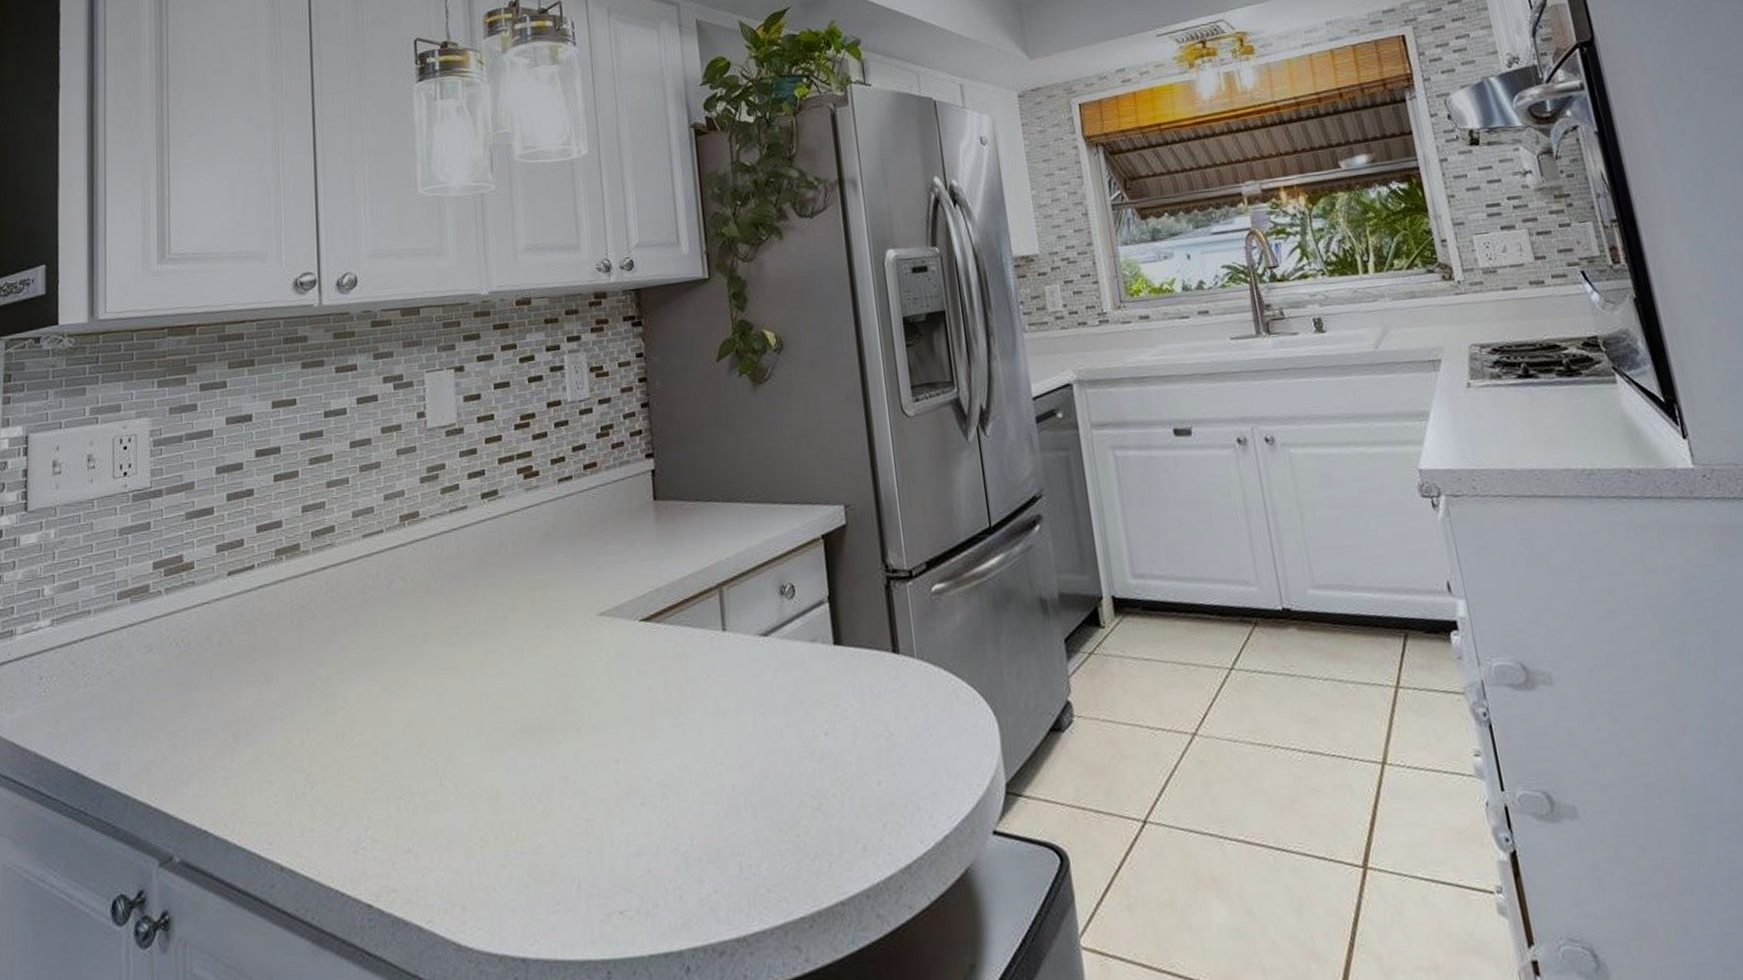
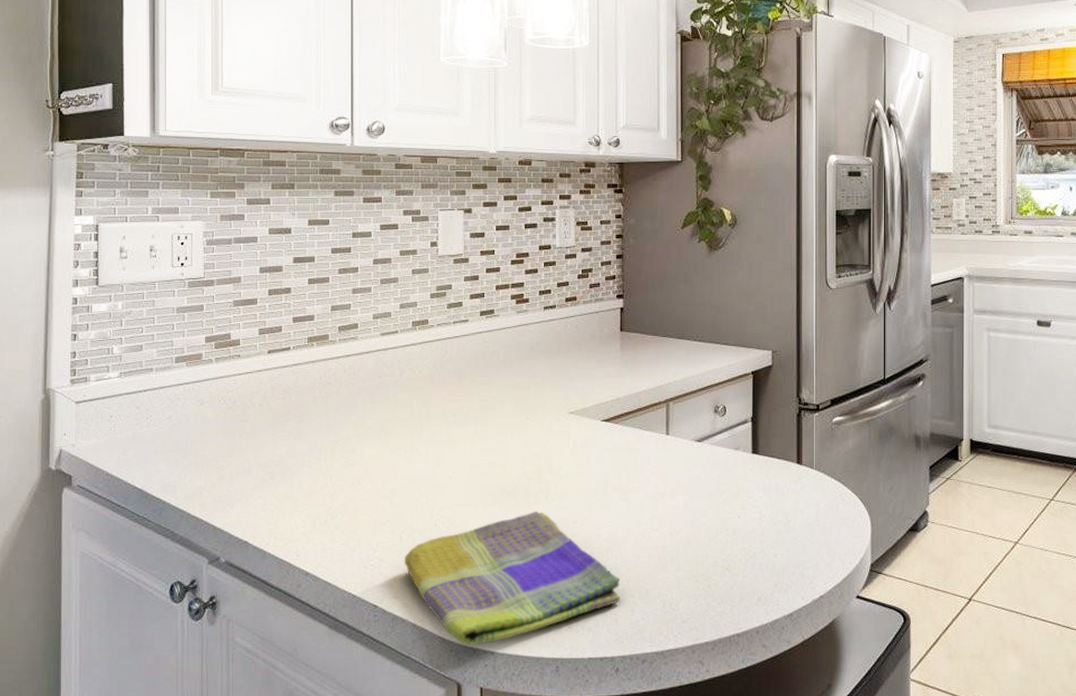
dish towel: none [403,751,684,952] -> present [404,510,621,645]

